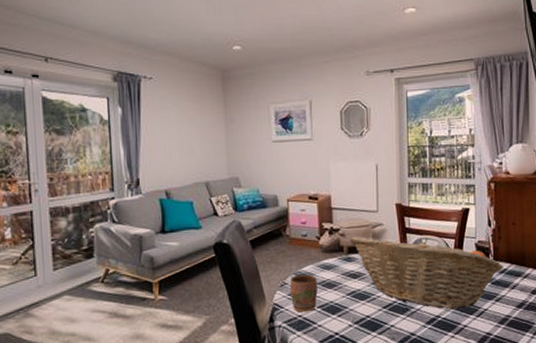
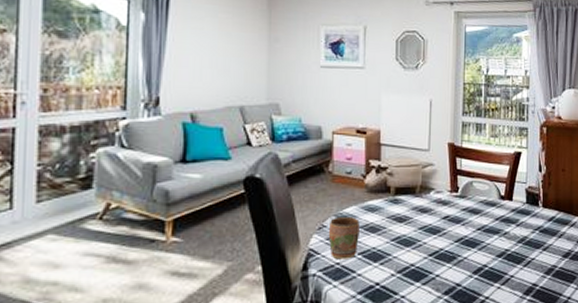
fruit basket: present [350,236,505,310] -> none [398,176,553,259]

